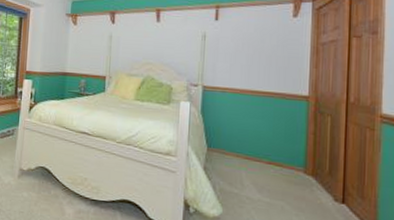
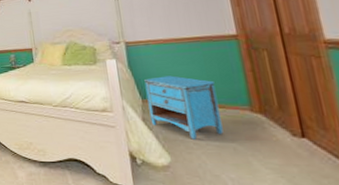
nightstand: none [211,126,278,196] -> present [144,75,224,141]

